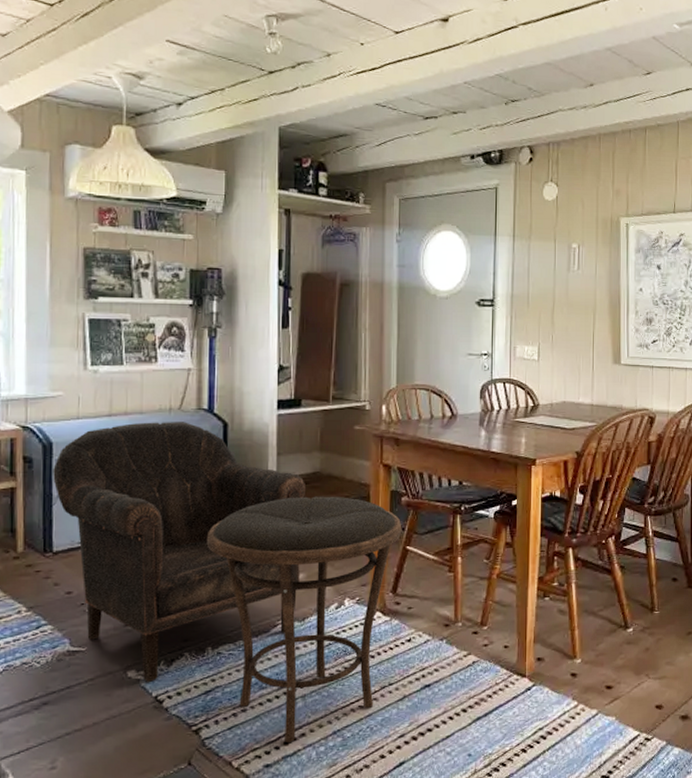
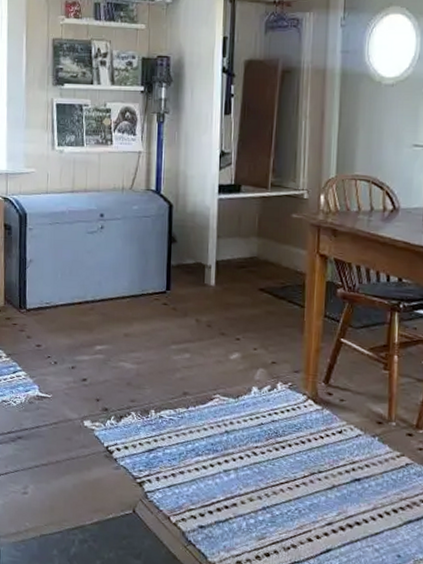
armchair: present [53,422,307,683] -> none [27,199,244,434]
side table: present [206,496,402,742] -> none [152,279,337,510]

